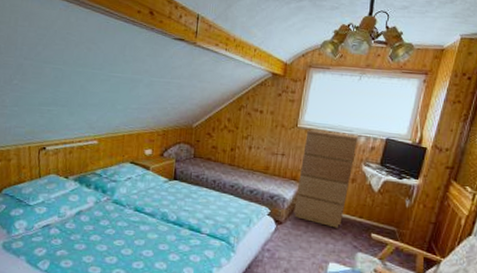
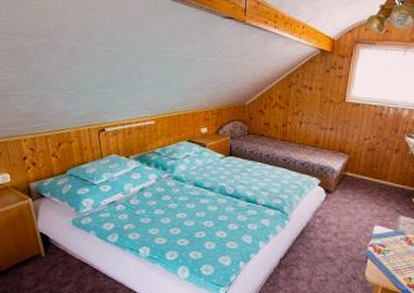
dresser: present [294,130,358,228] -> none [342,104,402,195]

